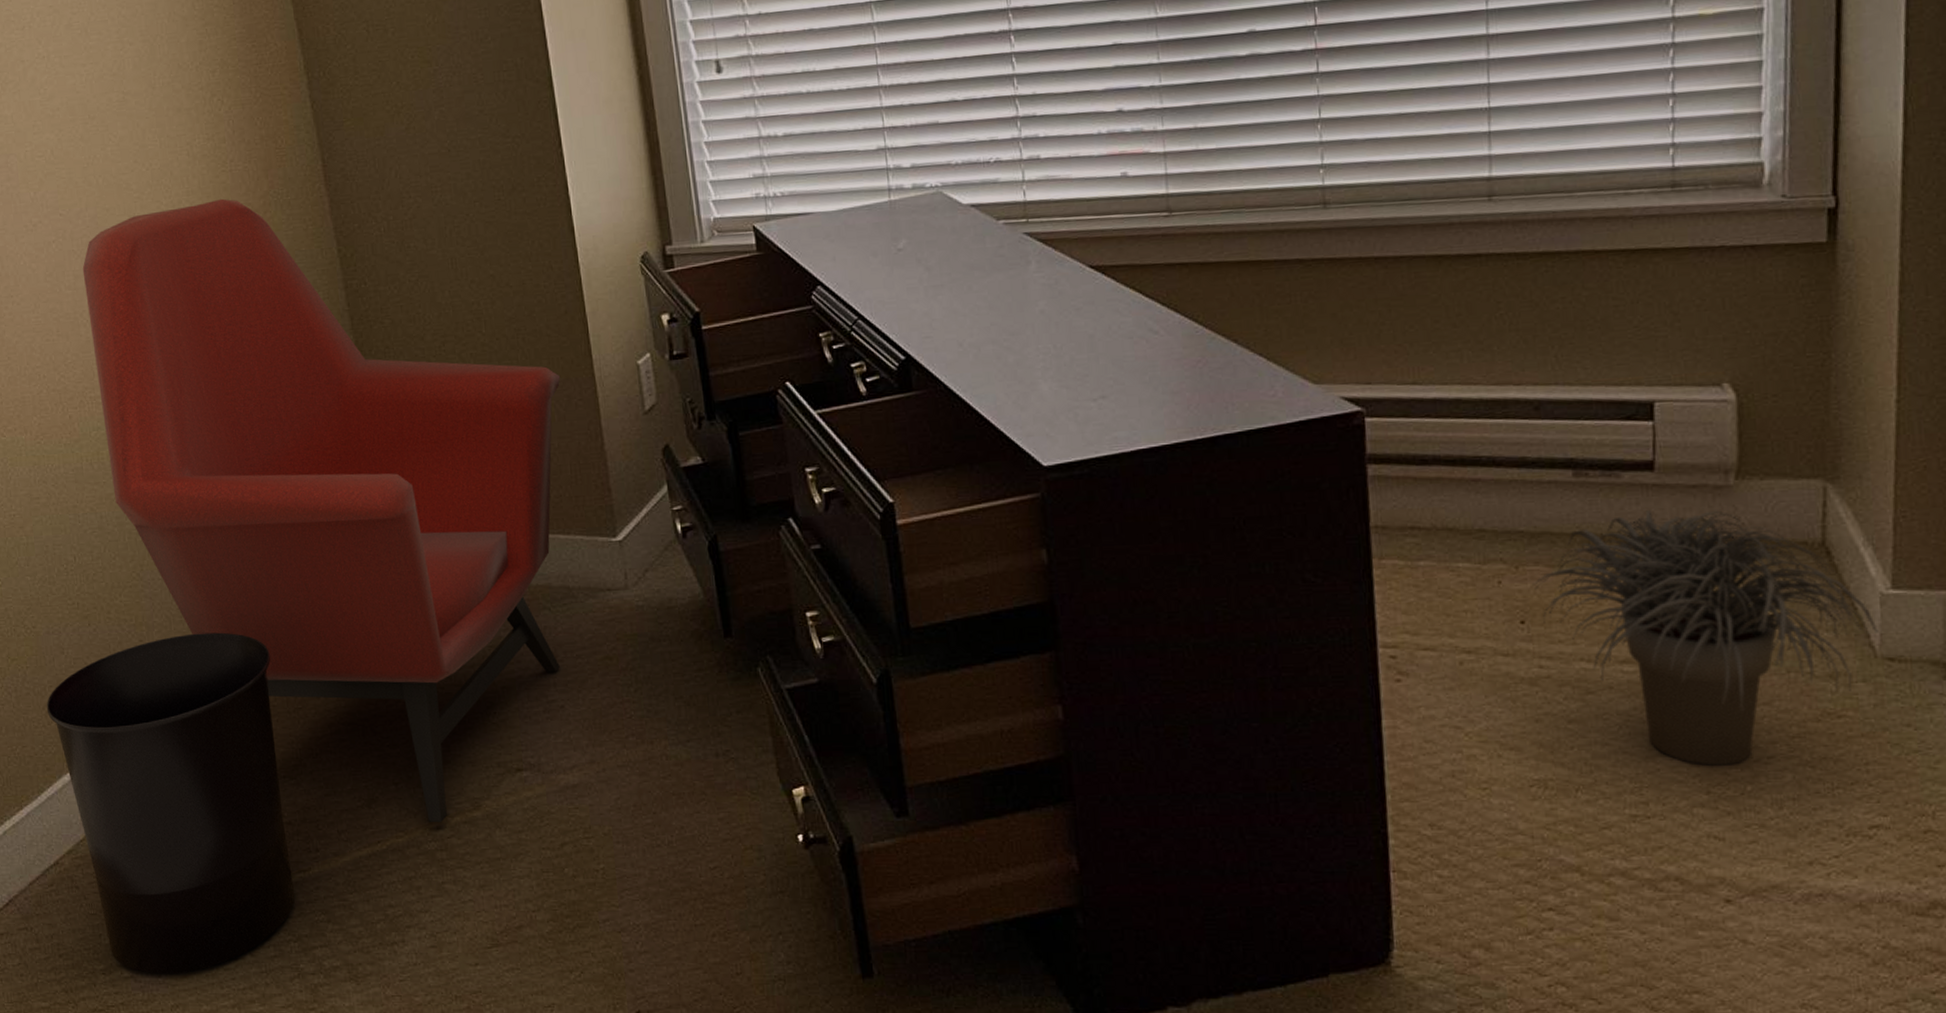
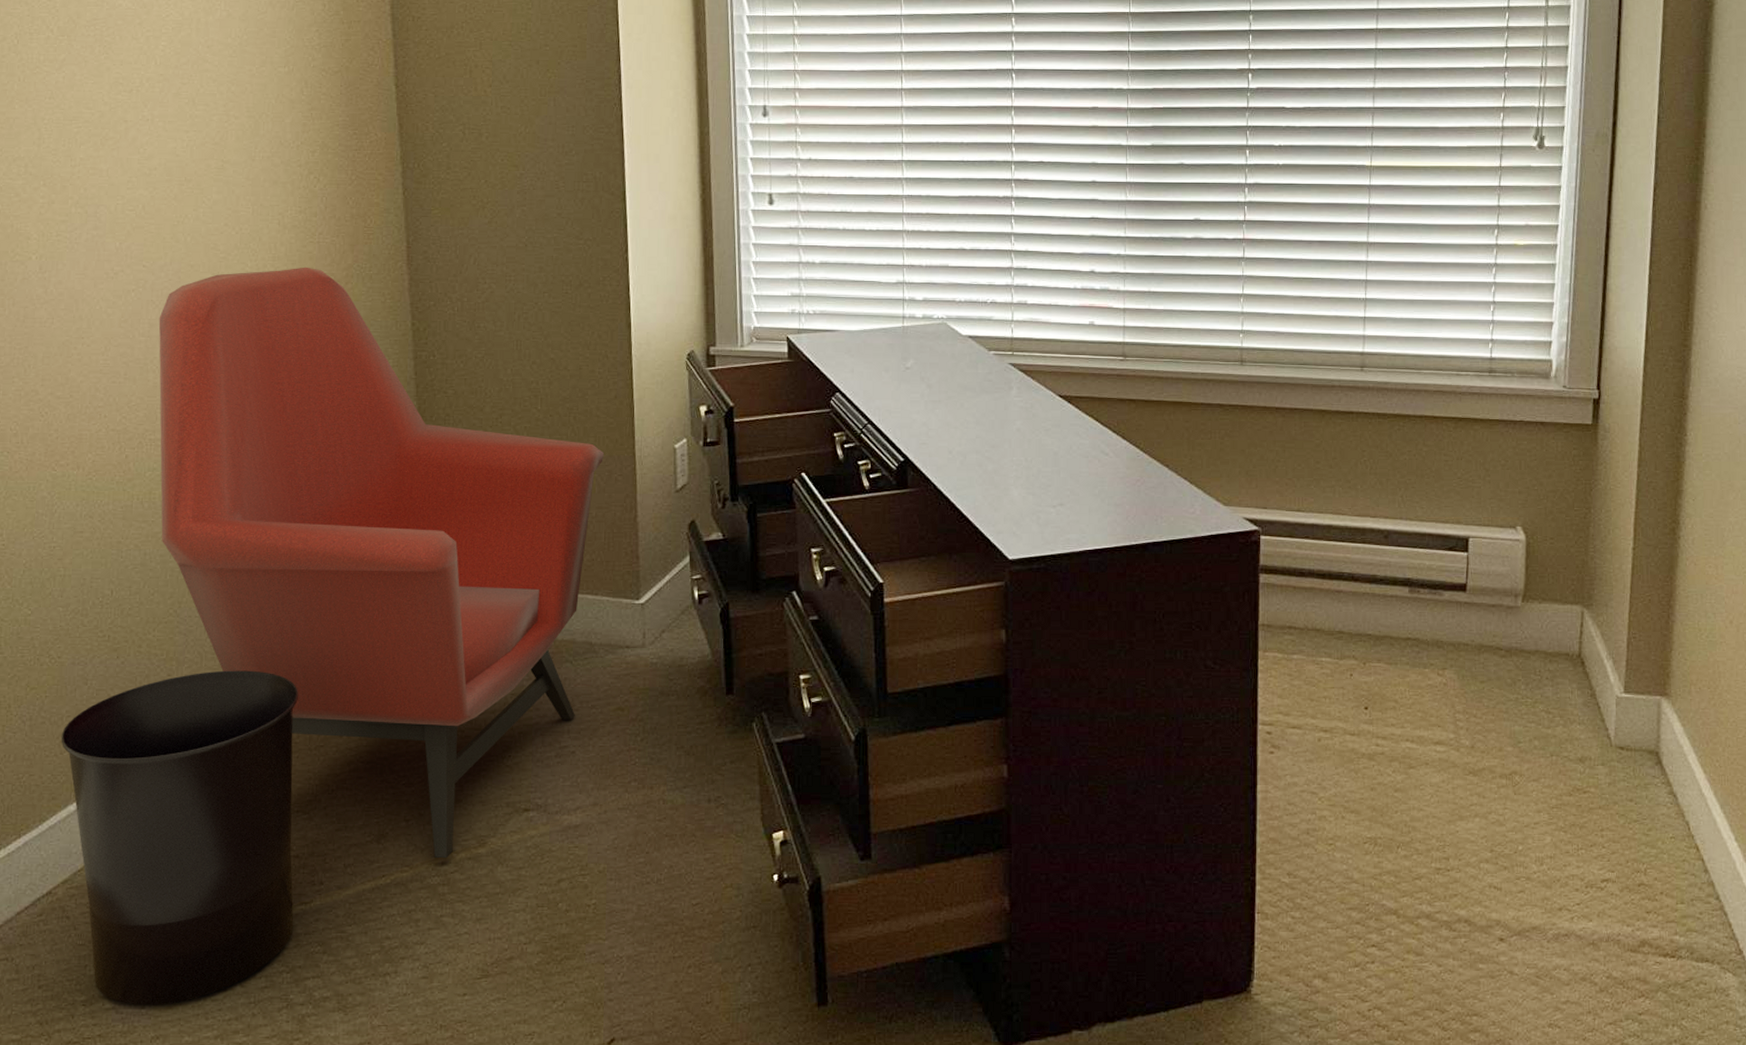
potted plant: present [1533,510,1878,766] -> none [1375,623,1614,829]

